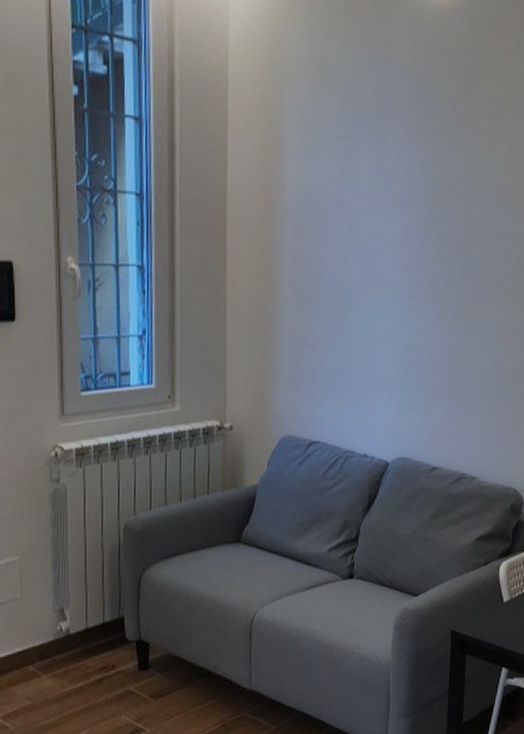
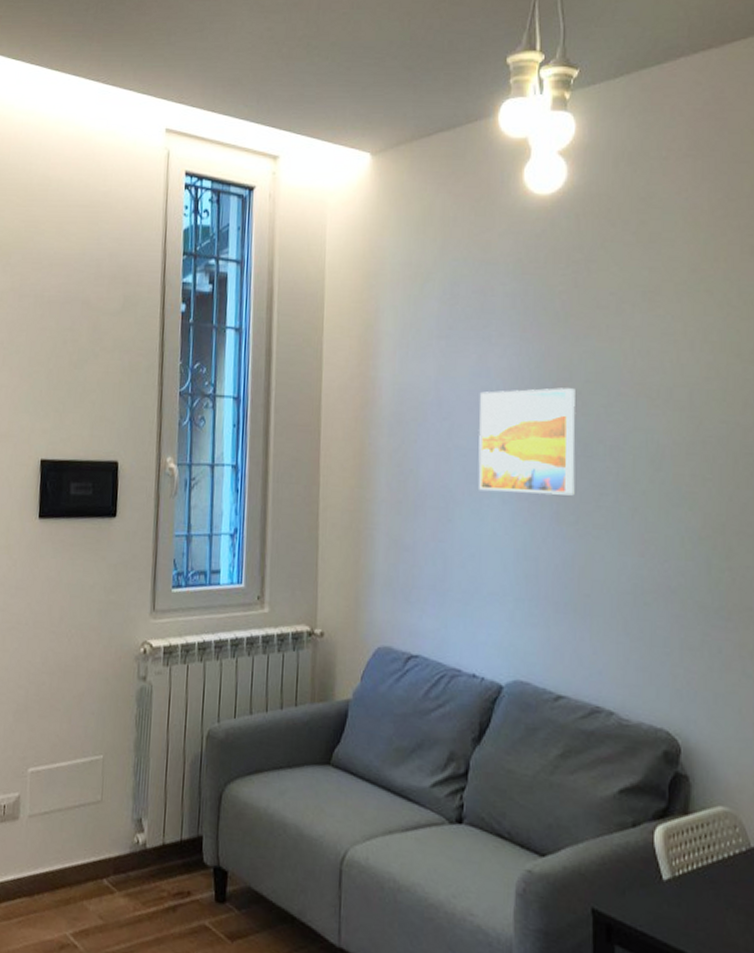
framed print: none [373,192,460,293] -> present [478,388,575,496]

